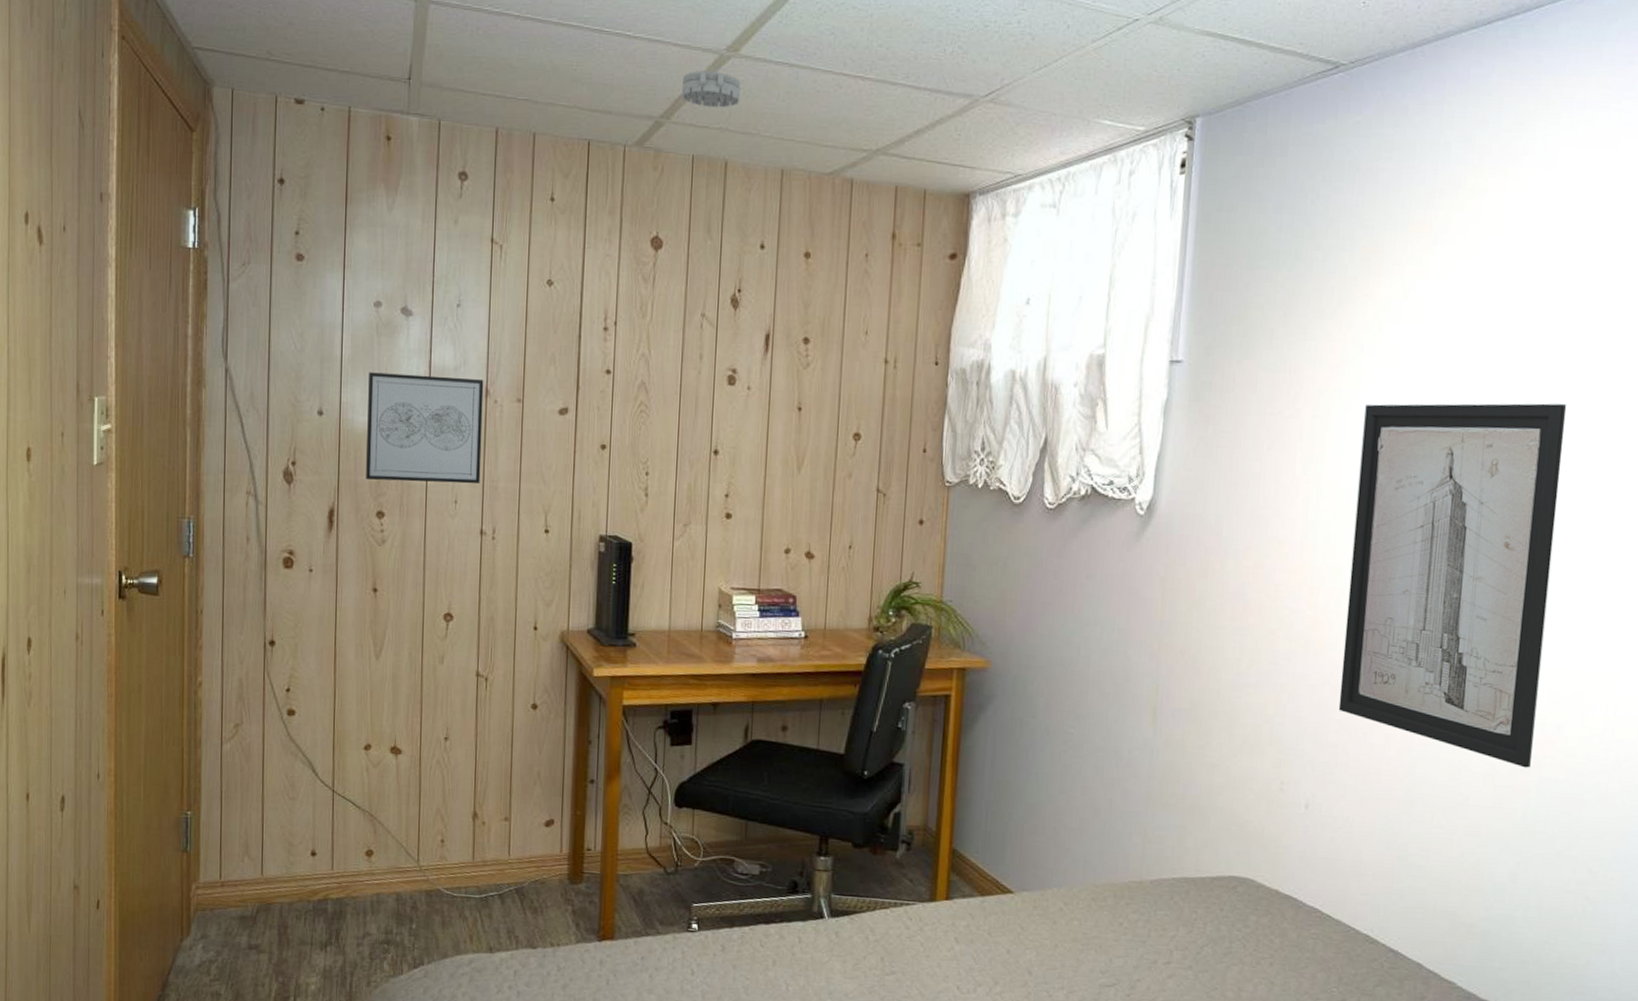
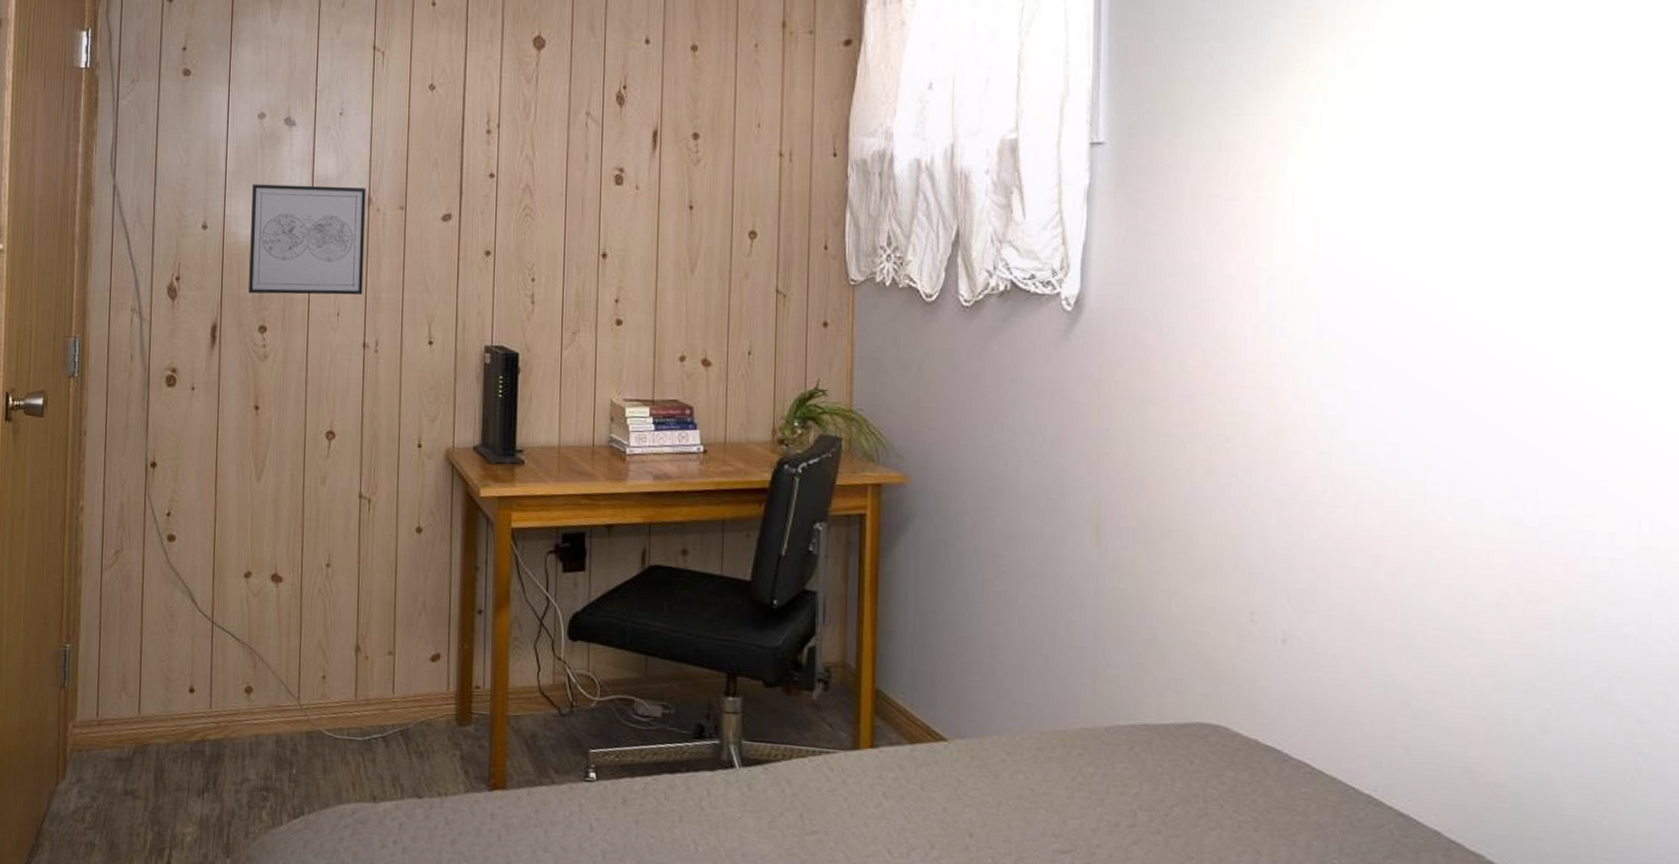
wall art: present [1338,403,1567,768] -> none [1312,175,1554,596]

